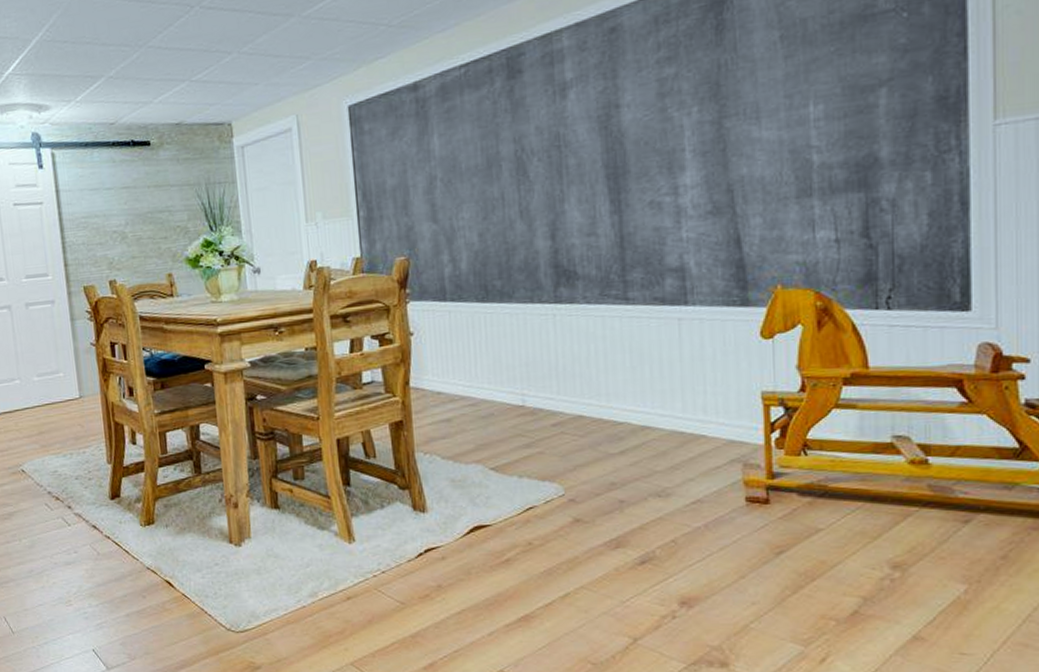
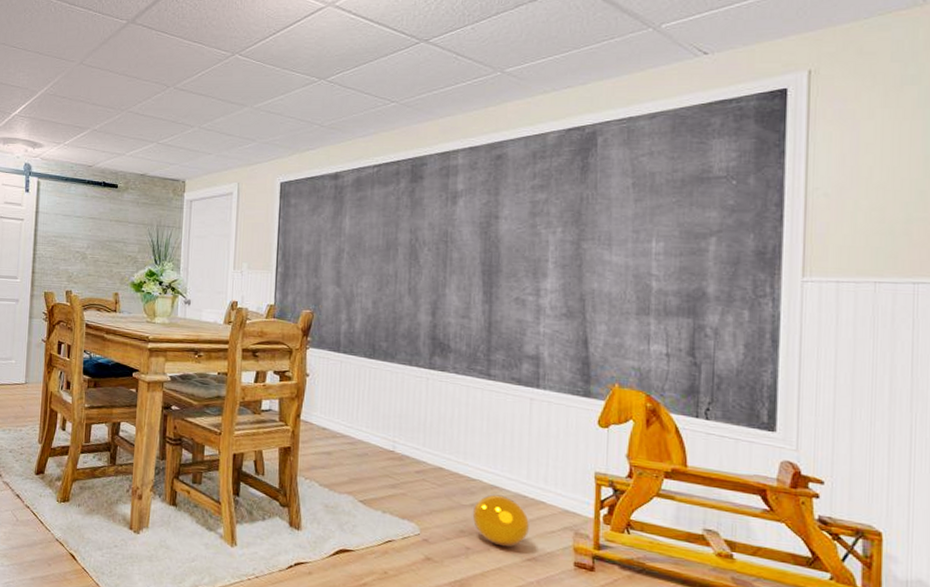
ball: none [622,435,692,493] -> present [472,494,530,547]

